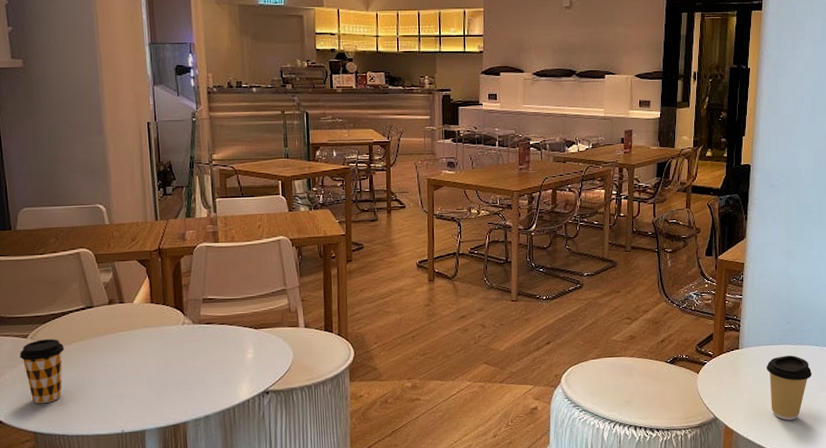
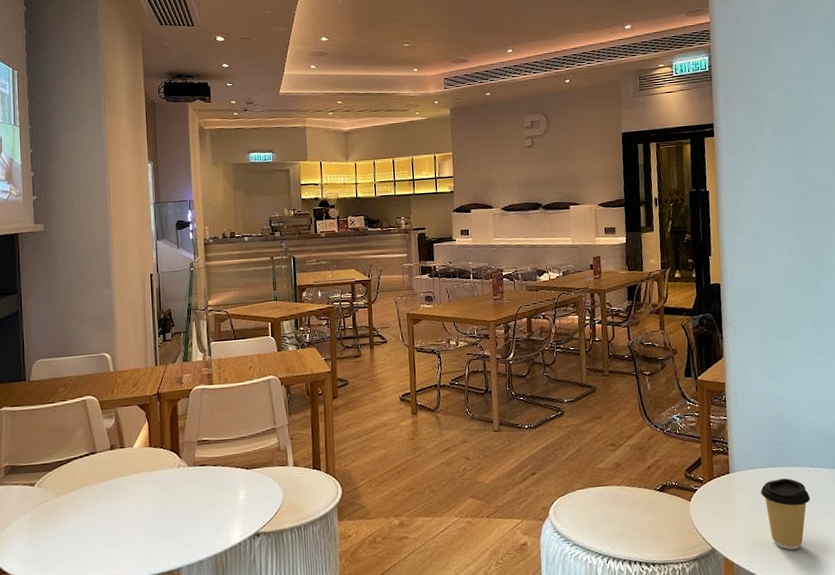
coffee cup: present [20,339,65,404] -> none [27,486,68,553]

